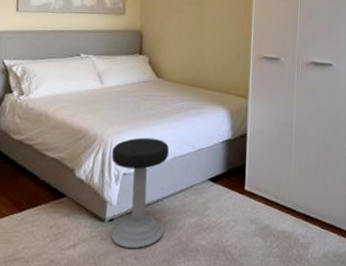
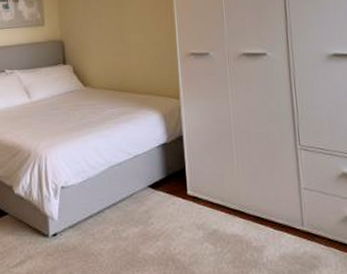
stool: present [110,137,170,248] -> none [47,148,110,262]

